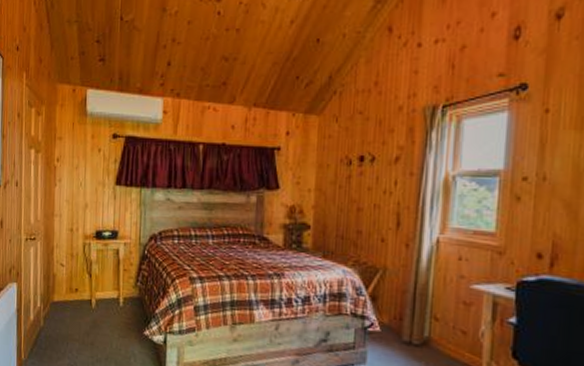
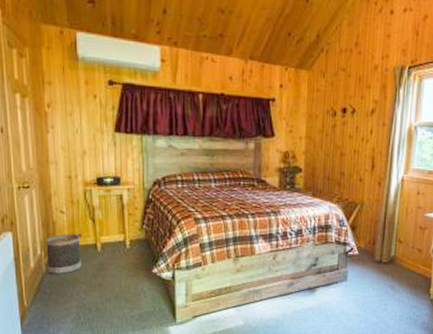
wastebasket: none [44,287,77,330] -> present [46,234,82,275]

